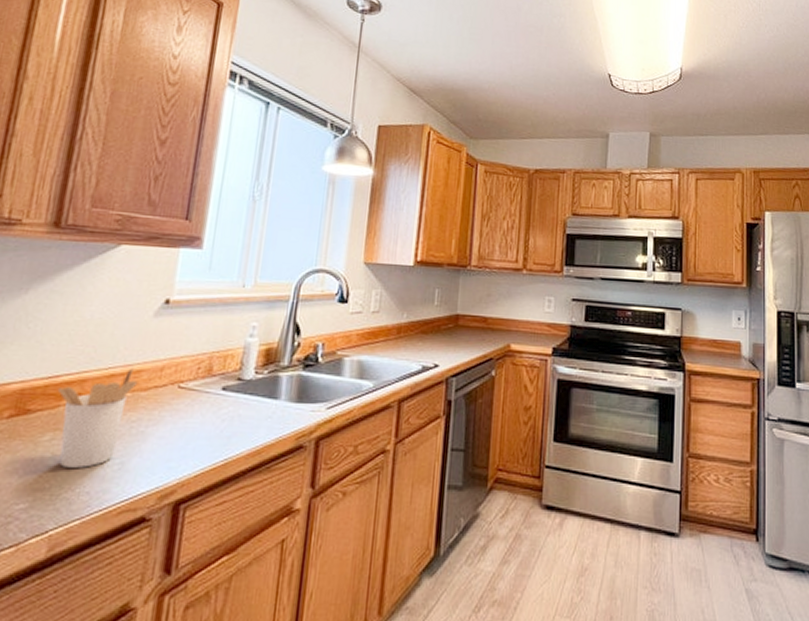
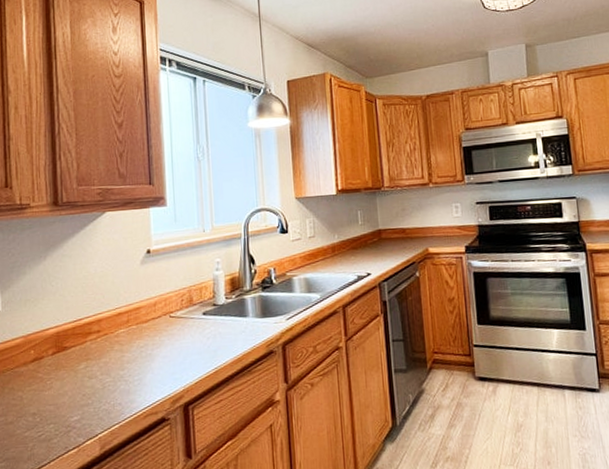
utensil holder: present [57,368,138,468] -> none [82,306,139,387]

